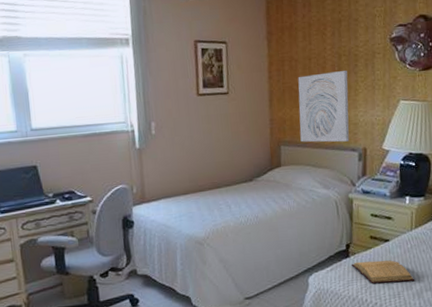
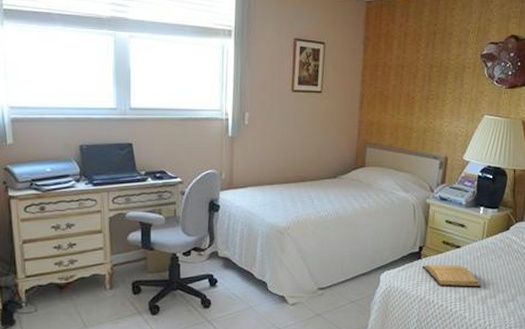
wall art: present [298,71,350,143] -> none [386,81,437,149]

